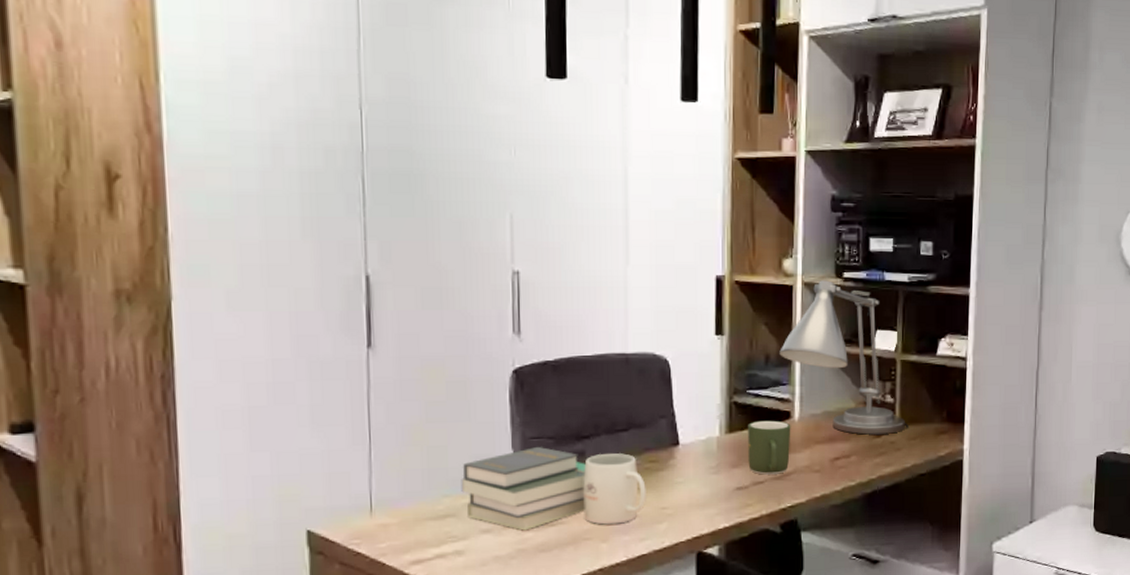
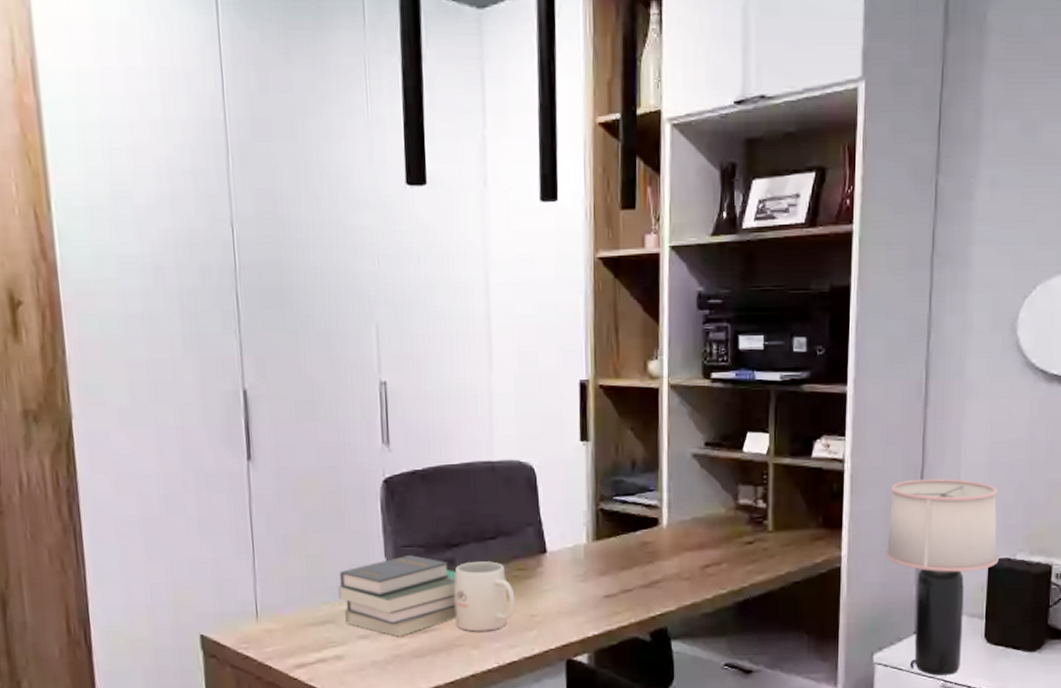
mug: present [748,420,791,475] -> none [615,527,660,583]
desk lamp: present [779,280,909,435] -> none [646,382,782,541]
table lamp: none [1004,376,1106,563] -> present [886,478,999,676]

